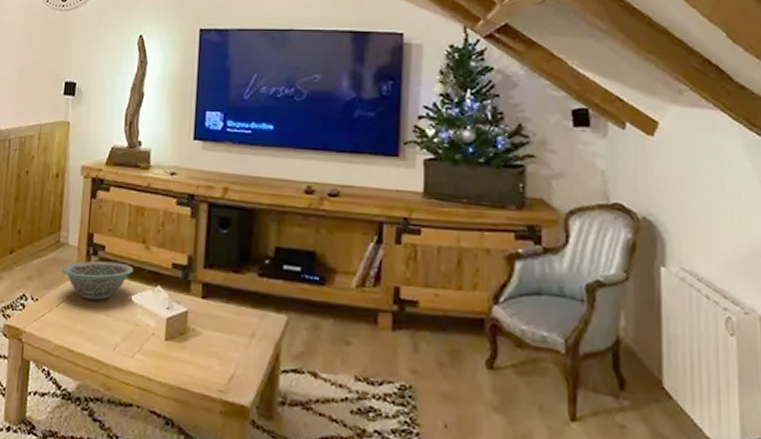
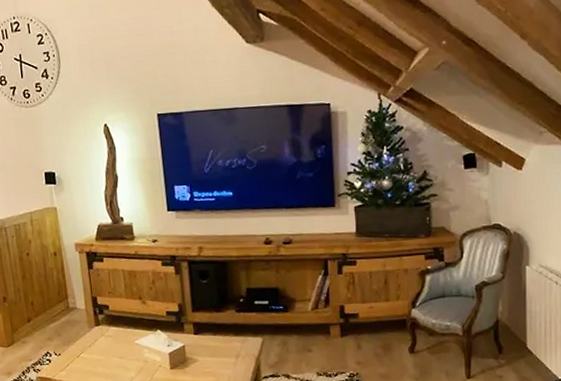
decorative bowl: present [61,260,134,300] -> none [75,316,136,348]

